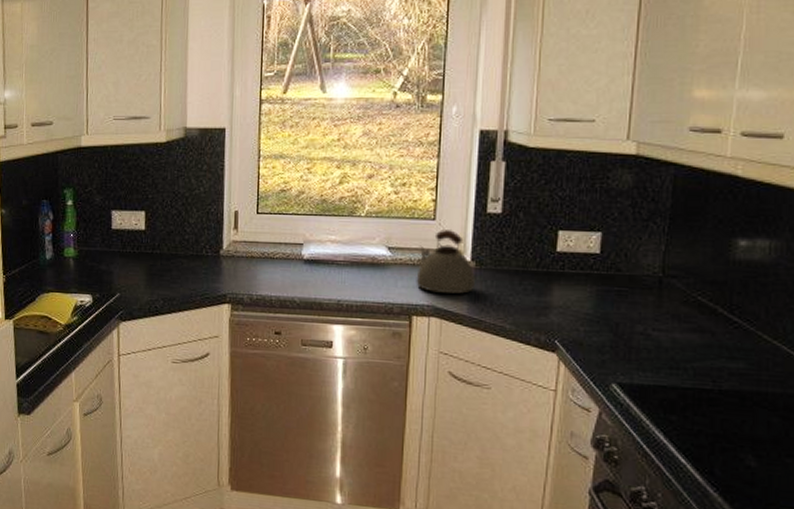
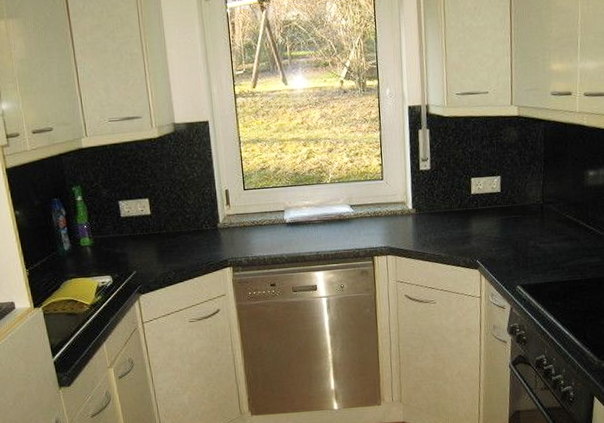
kettle: present [416,229,475,294] -> none [373,185,417,236]

